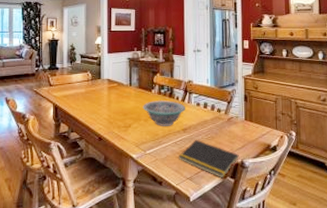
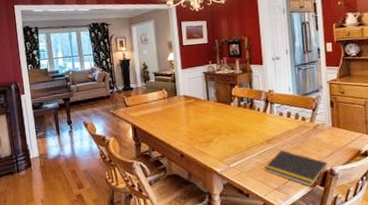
decorative bowl: present [143,100,185,126] -> none [223,112,268,139]

